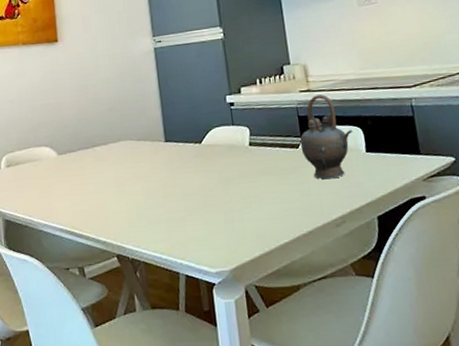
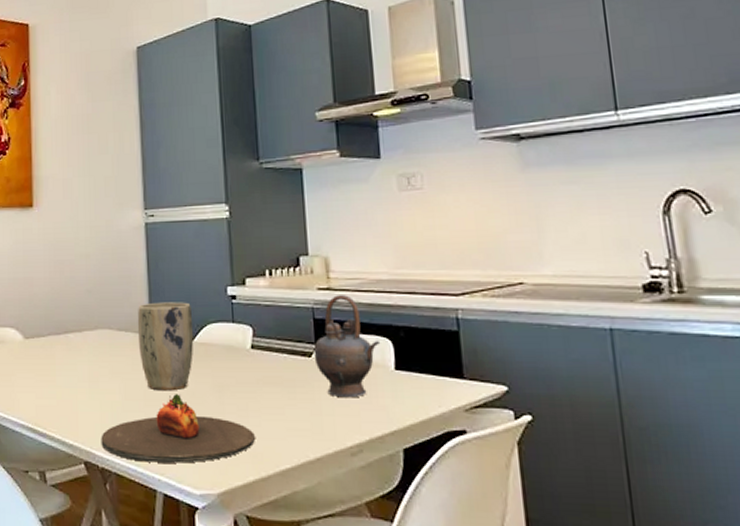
plate: none [129,189,258,250] -> present [101,394,255,464]
plant pot: none [153,112,202,188] -> present [137,302,194,391]

